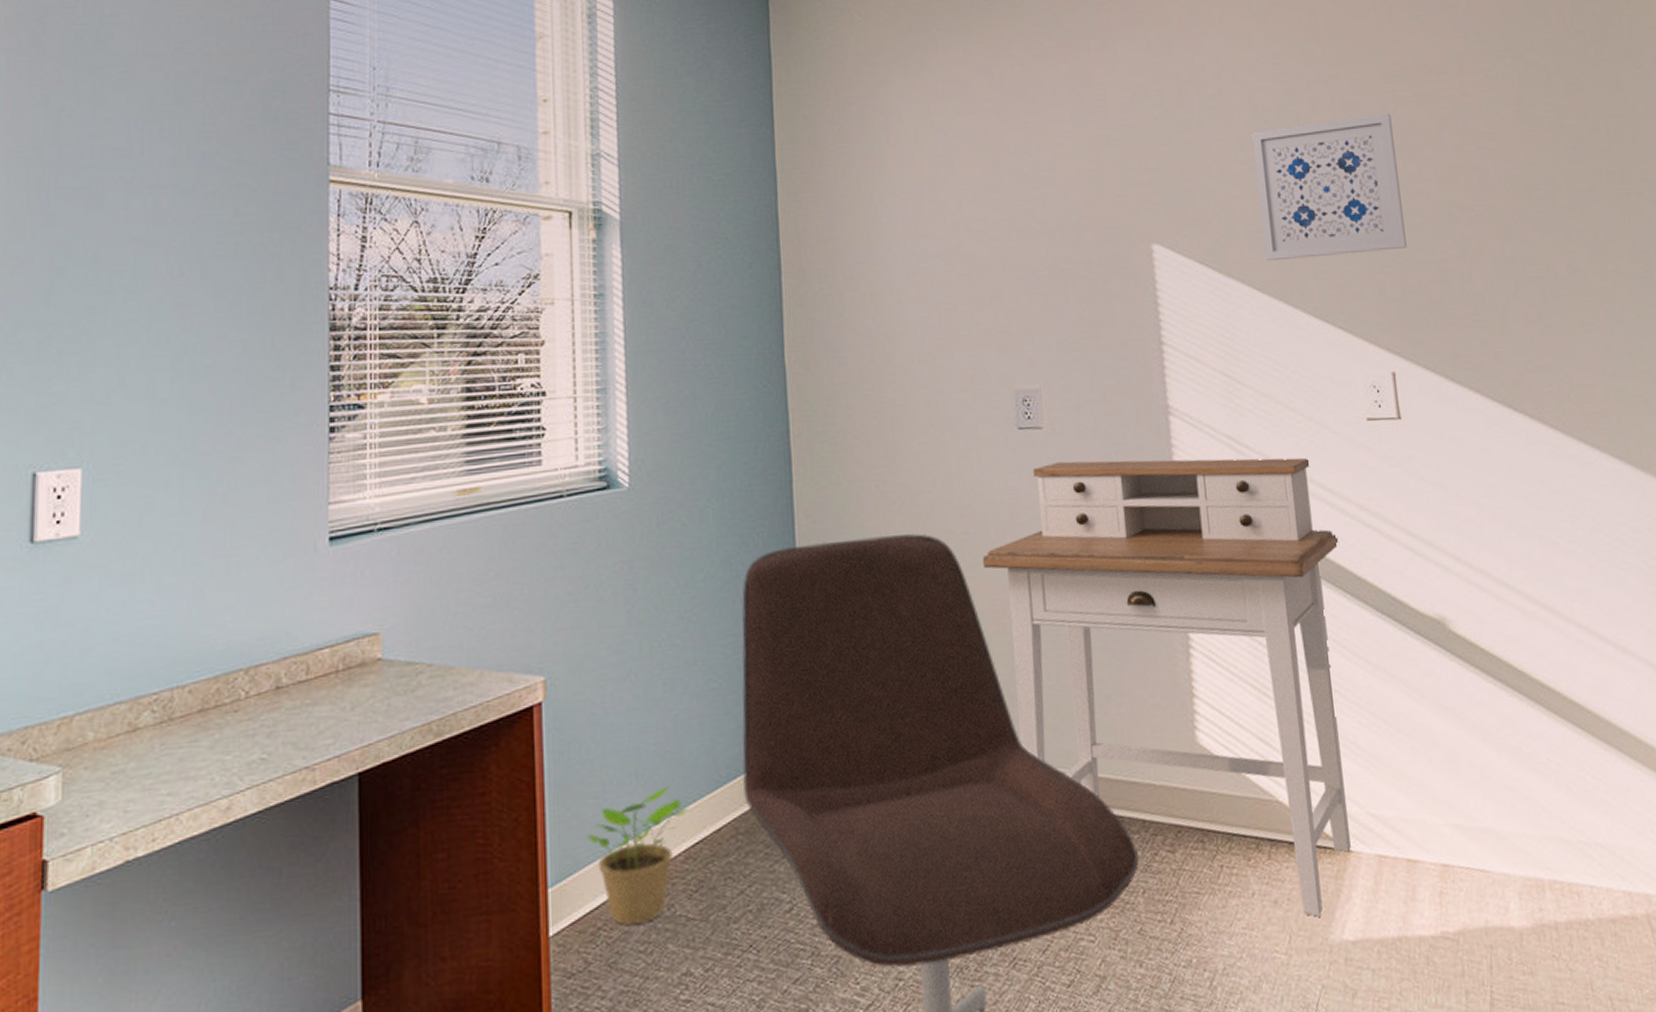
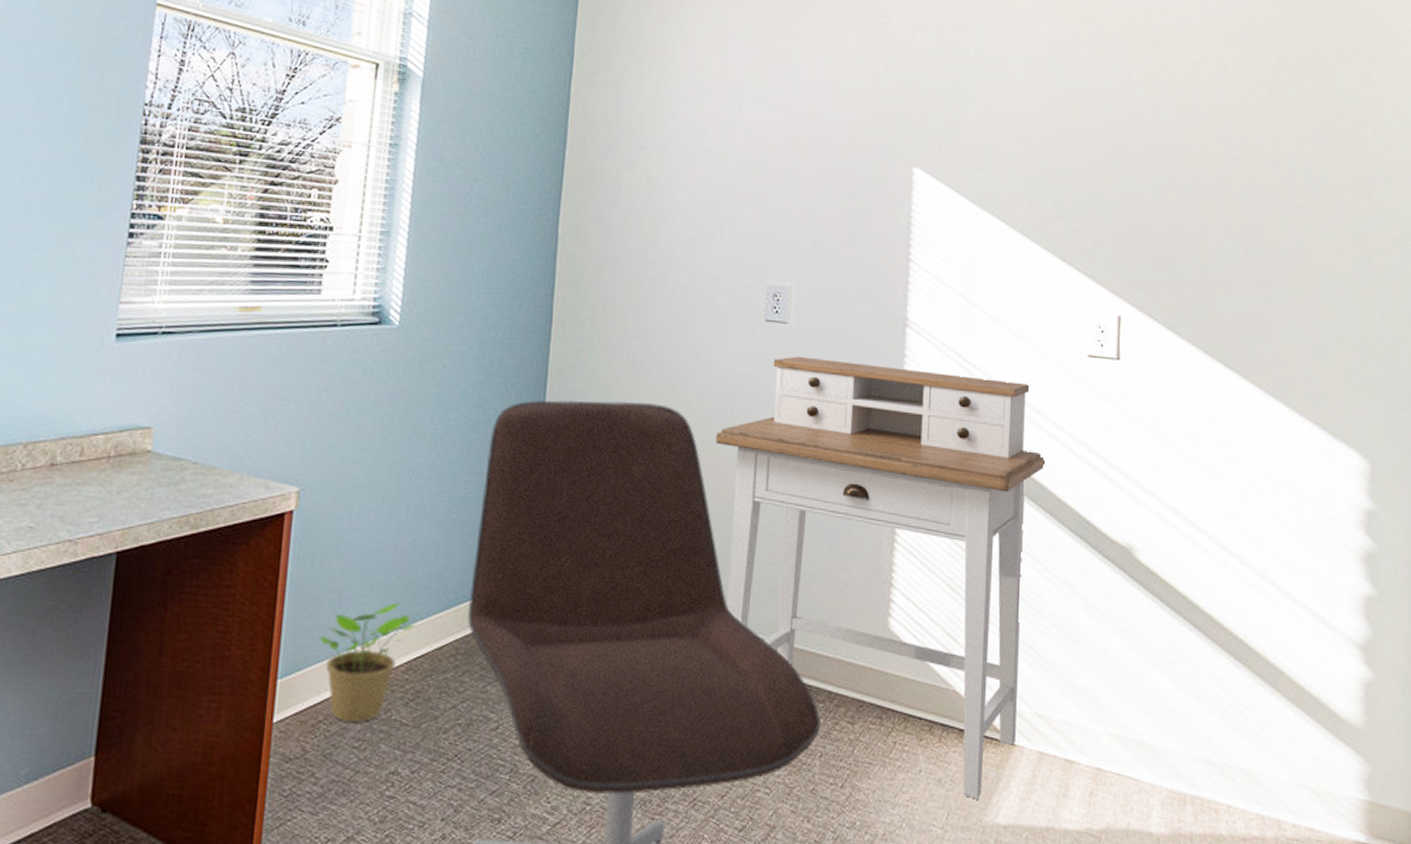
wall art: present [1251,113,1407,262] -> none [1016,75,1153,204]

